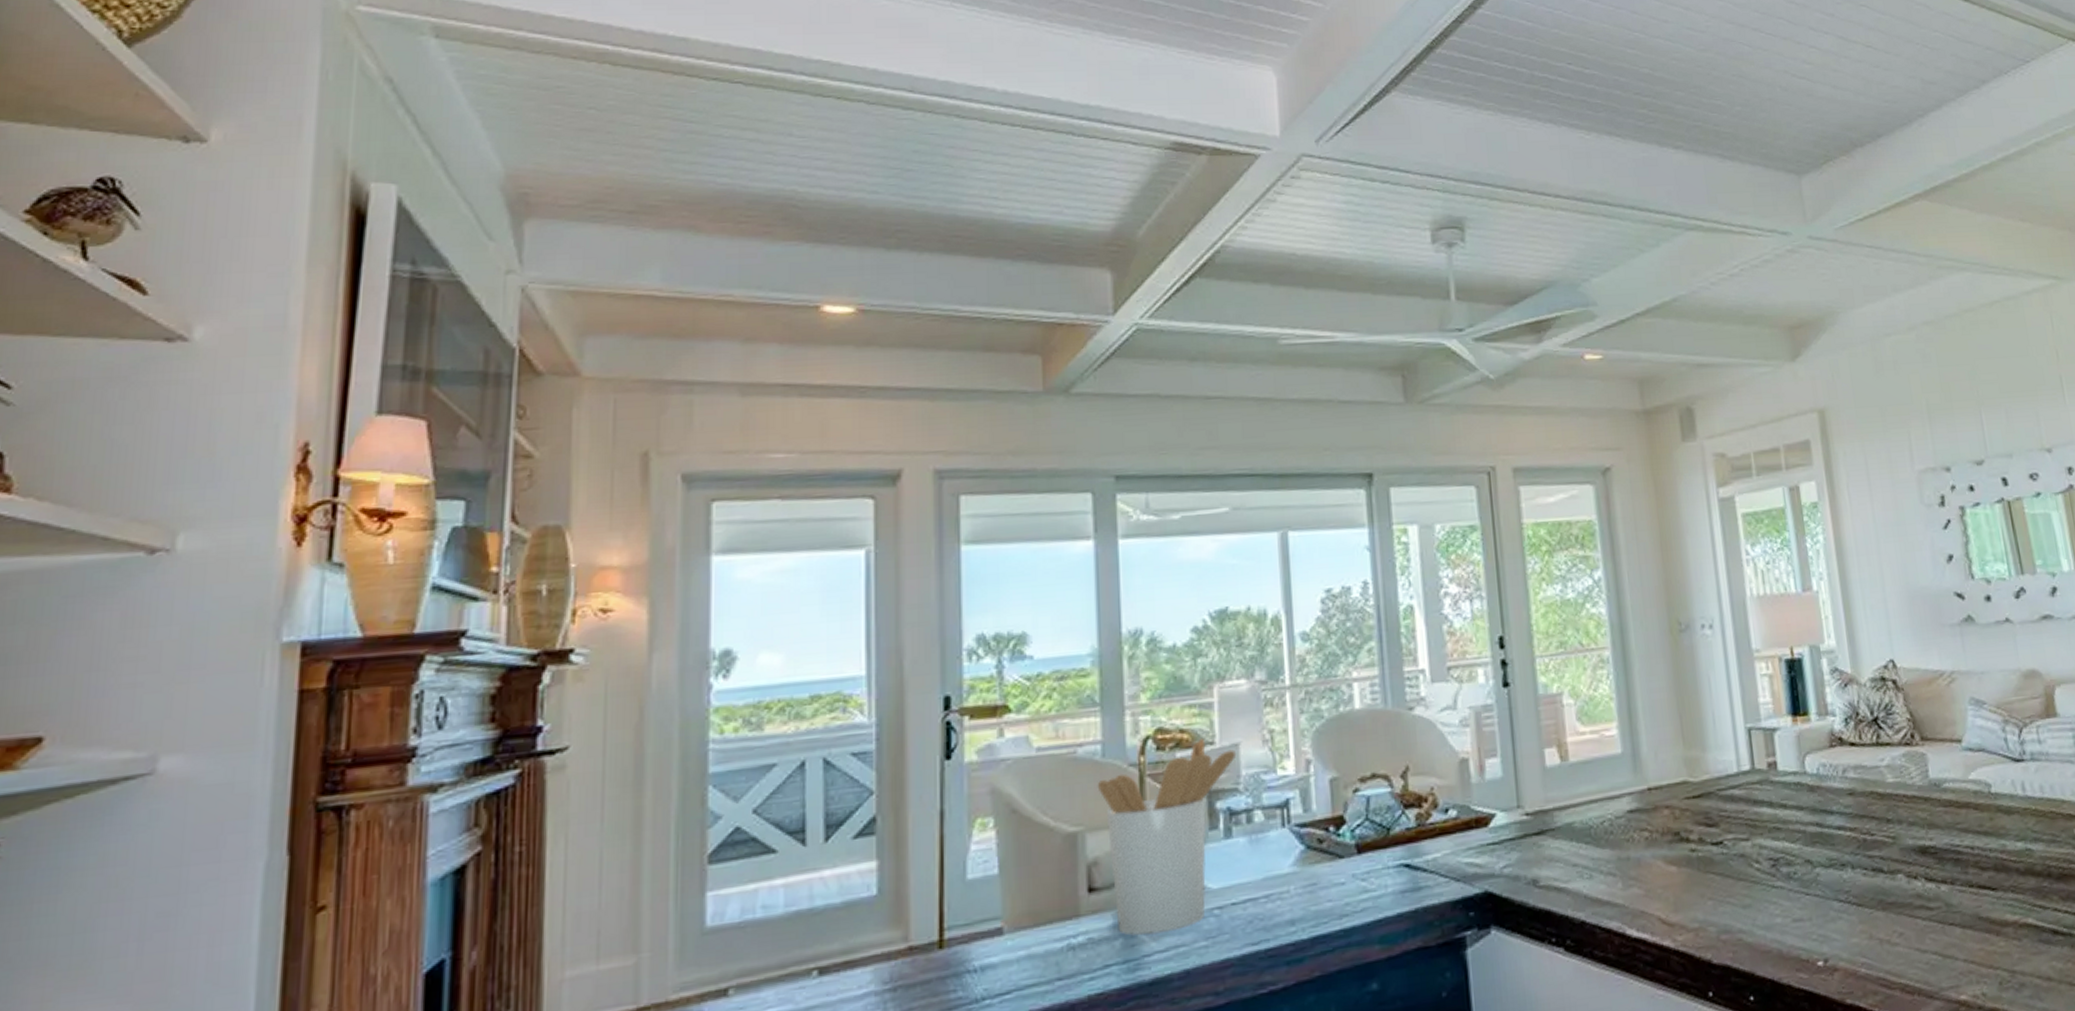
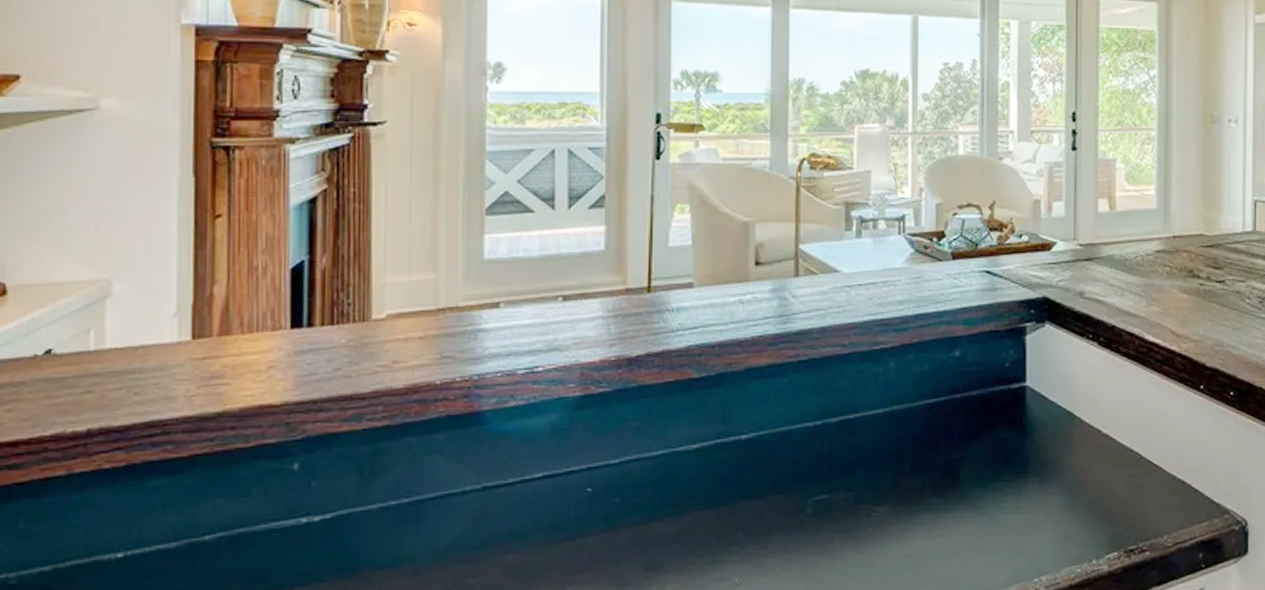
utensil holder: present [1097,737,1237,936] -> none [765,163,869,300]

